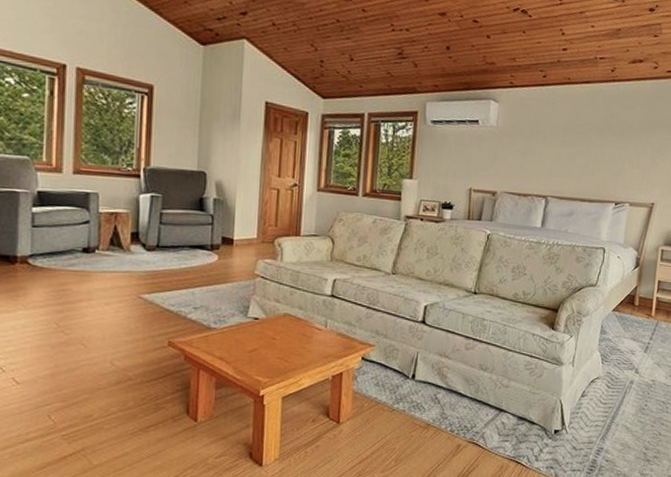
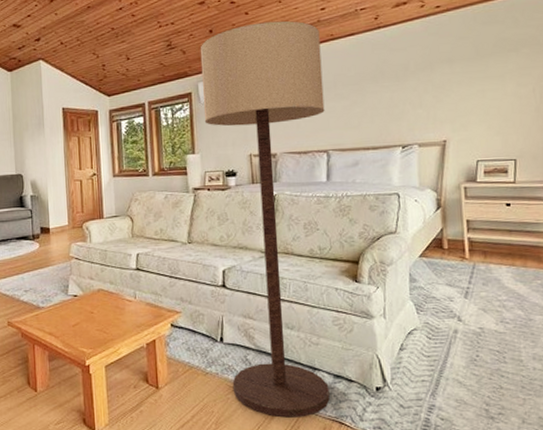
floor lamp: none [418,49,558,457] -> present [200,21,330,419]

